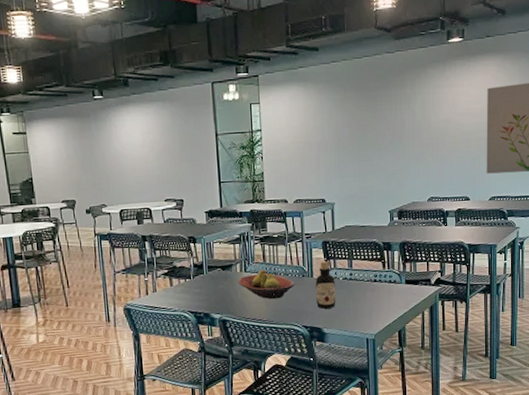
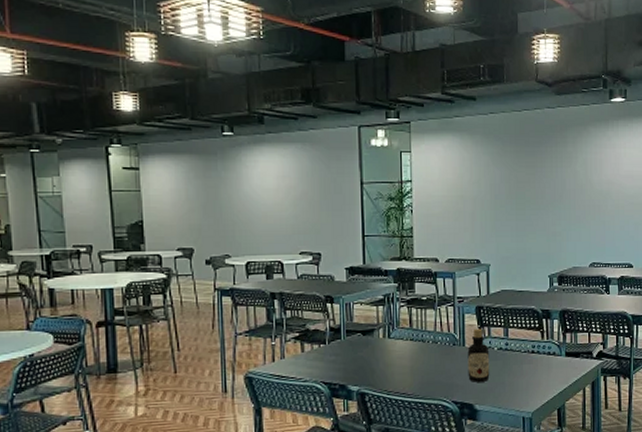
fruit bowl: present [238,270,295,300] -> none [380,337,445,370]

